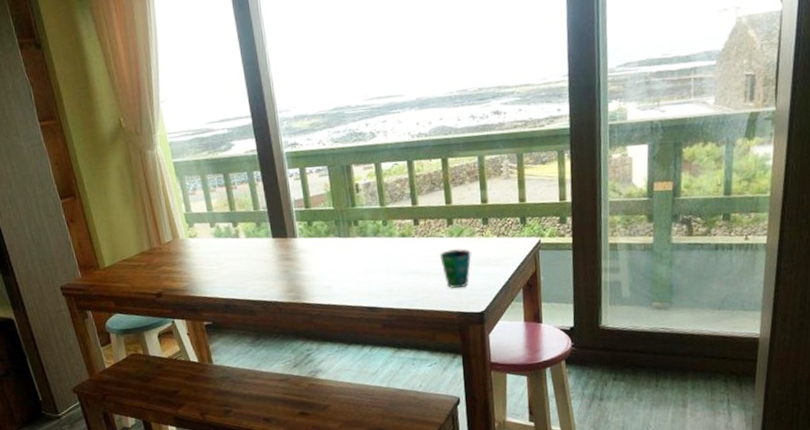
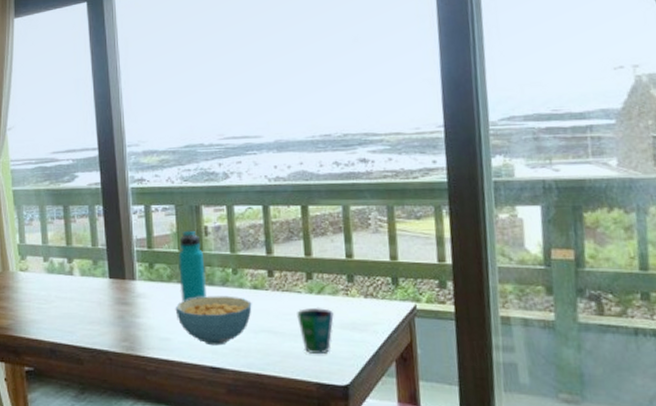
water bottle: none [333,188,361,254] -> present [178,230,206,302]
cereal bowl: none [333,244,401,289] -> present [175,296,252,346]

